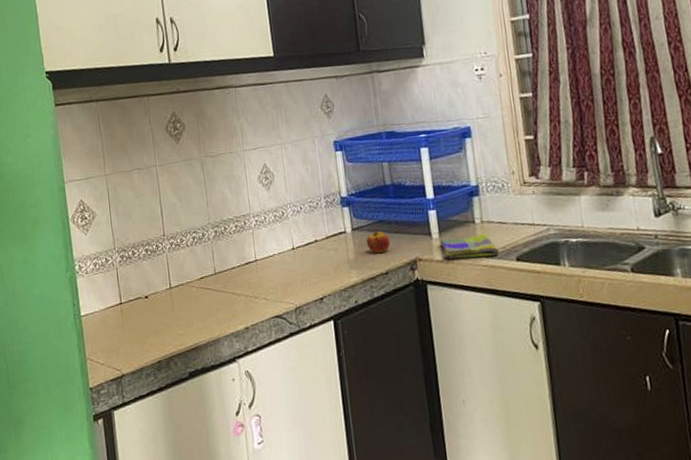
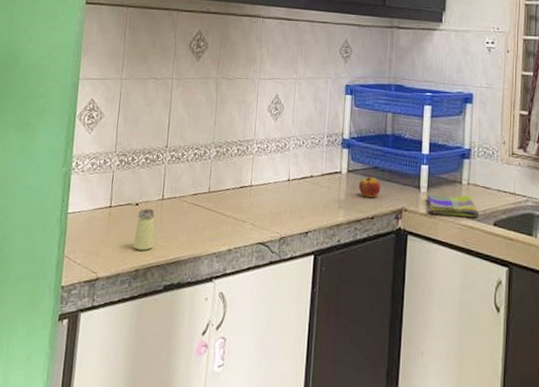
saltshaker: none [149,299,171,342] -> present [133,208,155,251]

